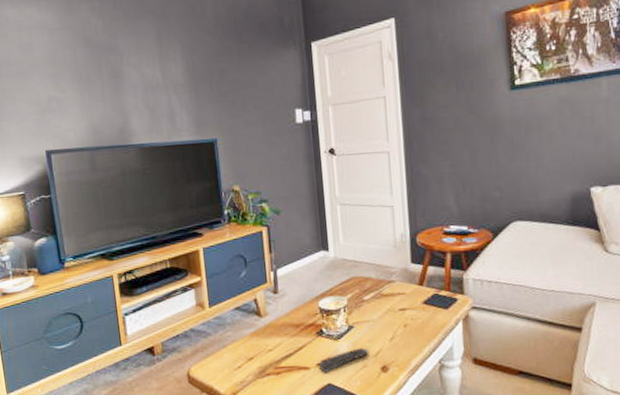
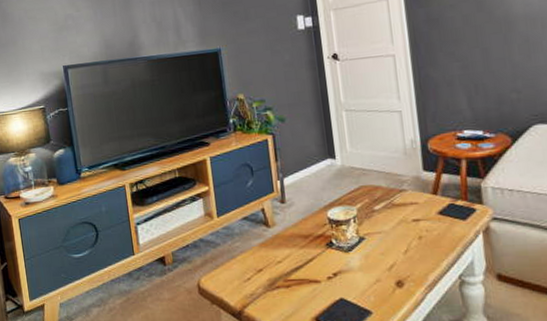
remote control: present [318,348,369,373] -> none [329,261,383,287]

